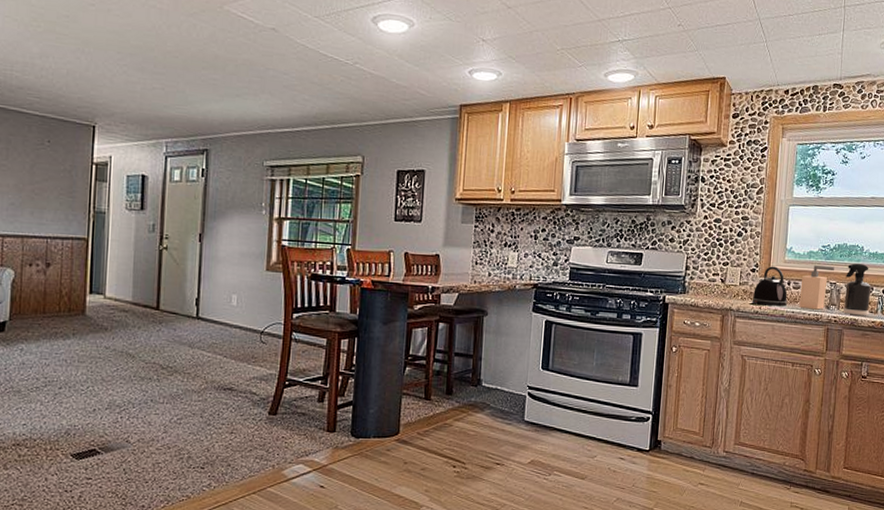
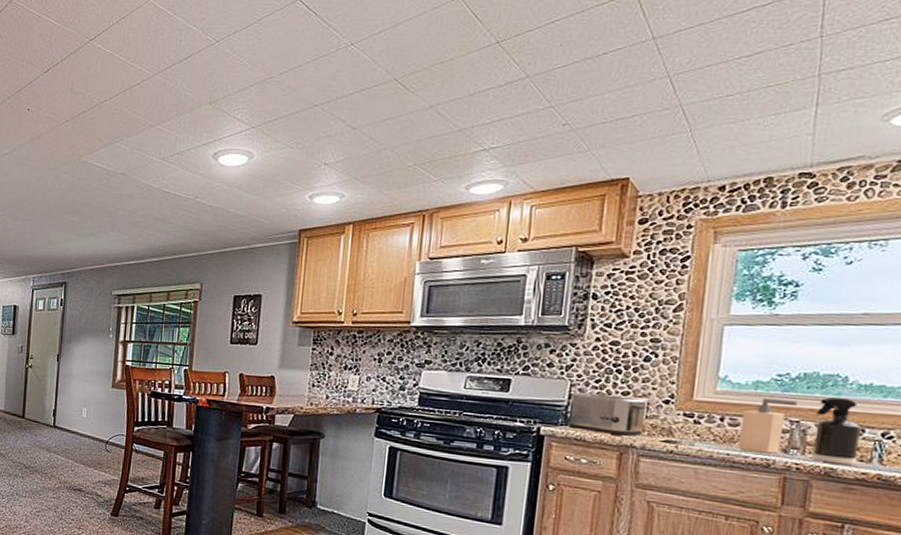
toaster: none [685,264,740,301] -> present [567,393,647,436]
kettle: present [752,266,788,307] -> none [664,397,720,447]

